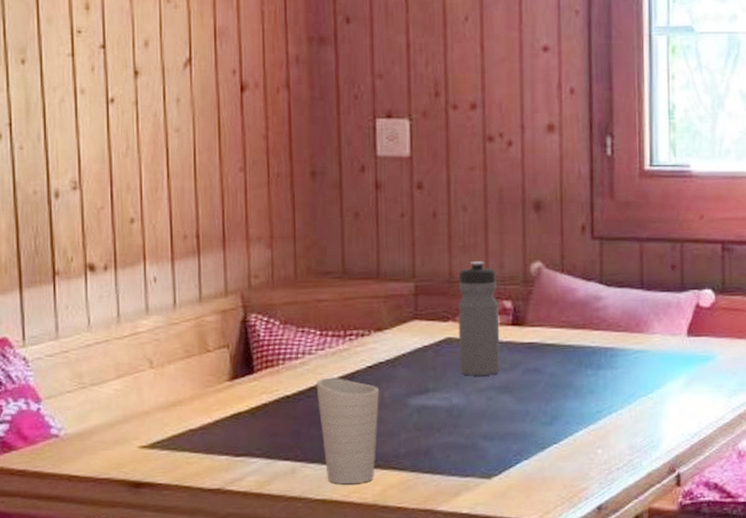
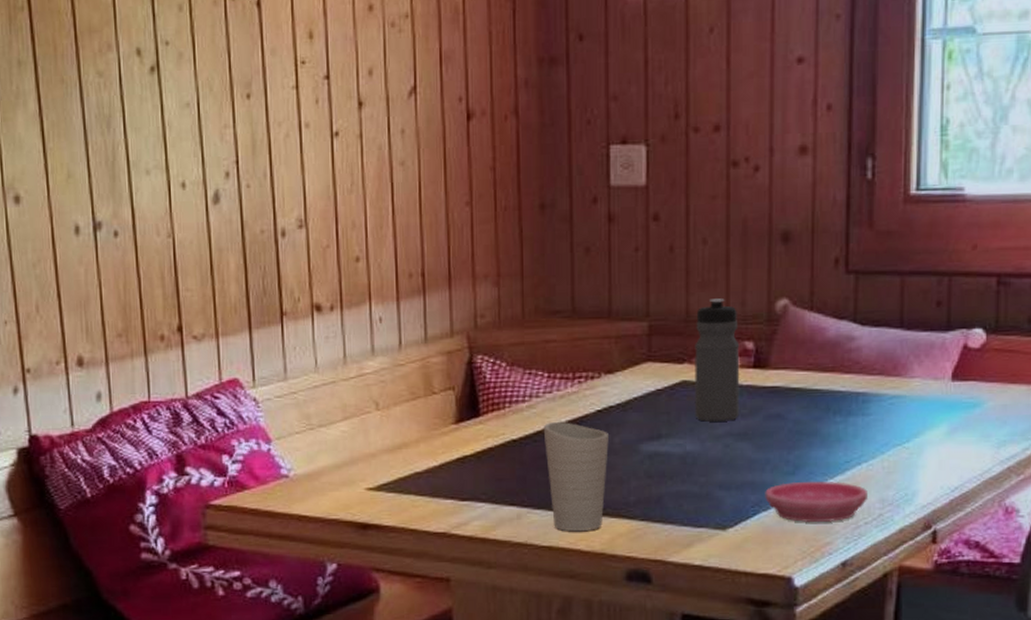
saucer: none [526,430,619,470] -> present [765,481,869,523]

